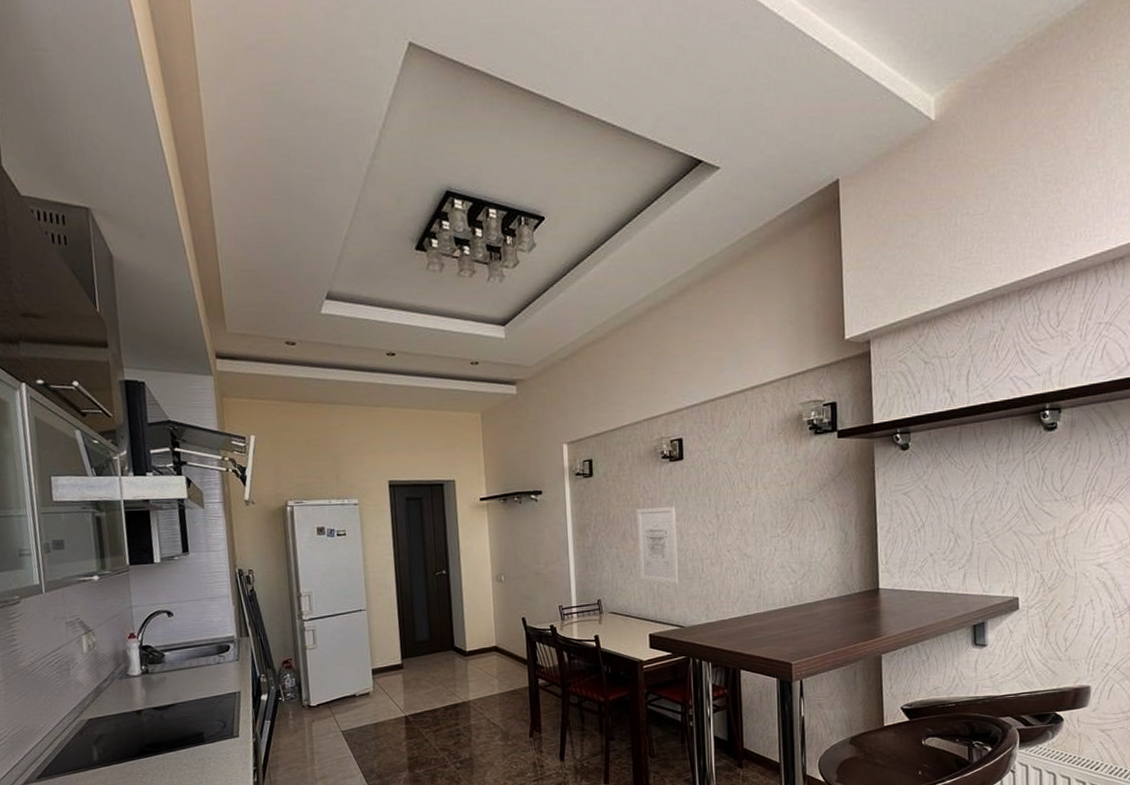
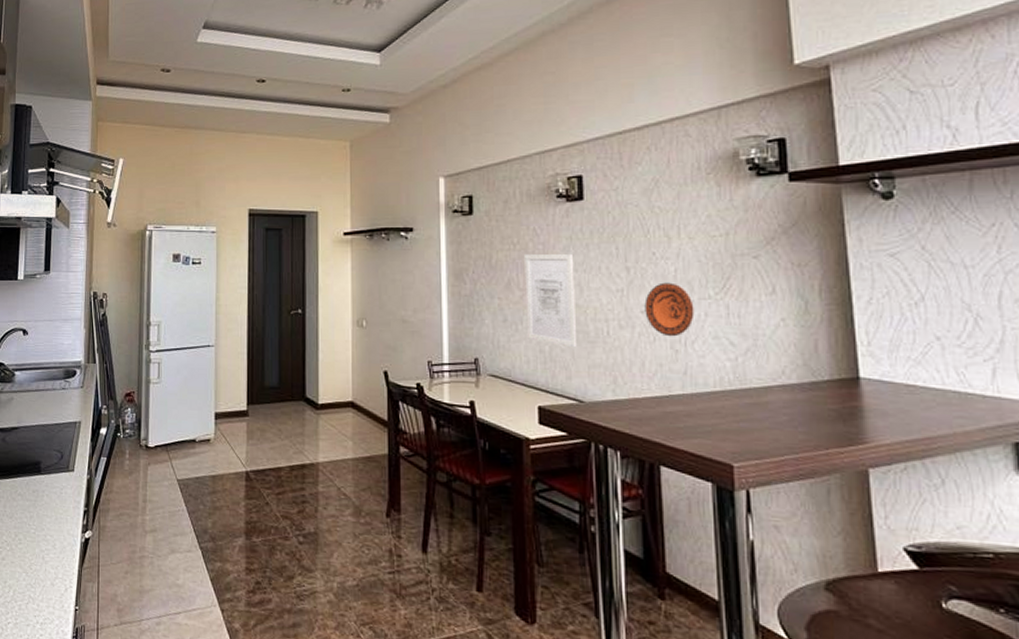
decorative plate: none [730,525,767,569] -> present [644,282,695,337]

